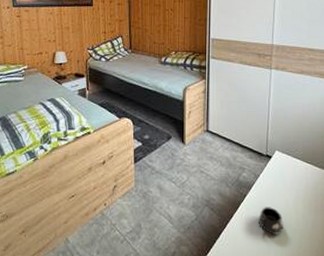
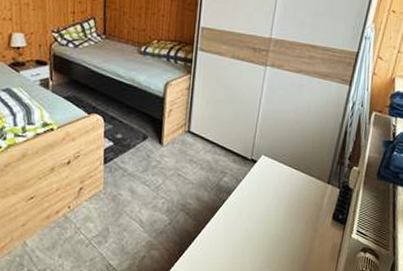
mug: present [257,207,284,235] -> none [235,212,263,240]

